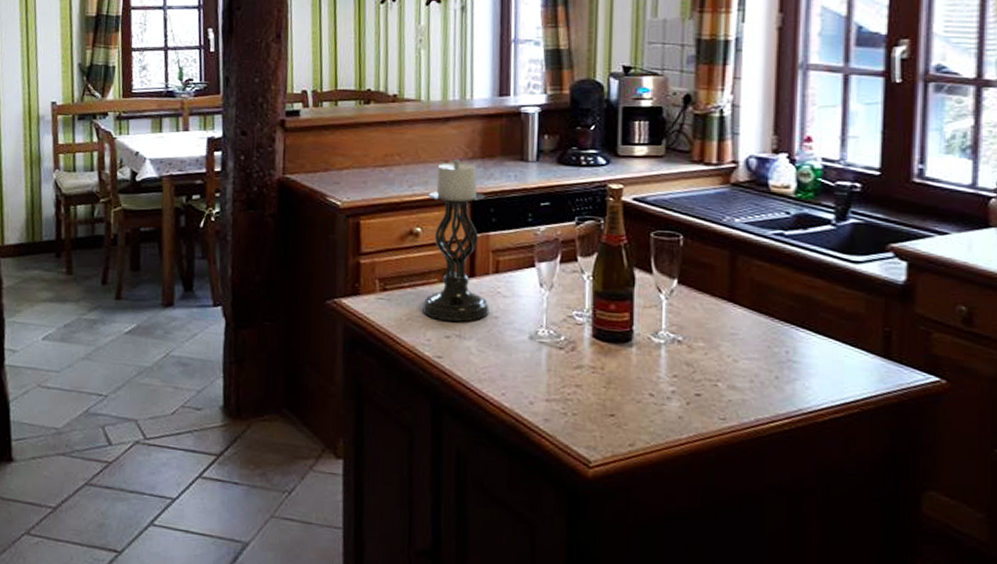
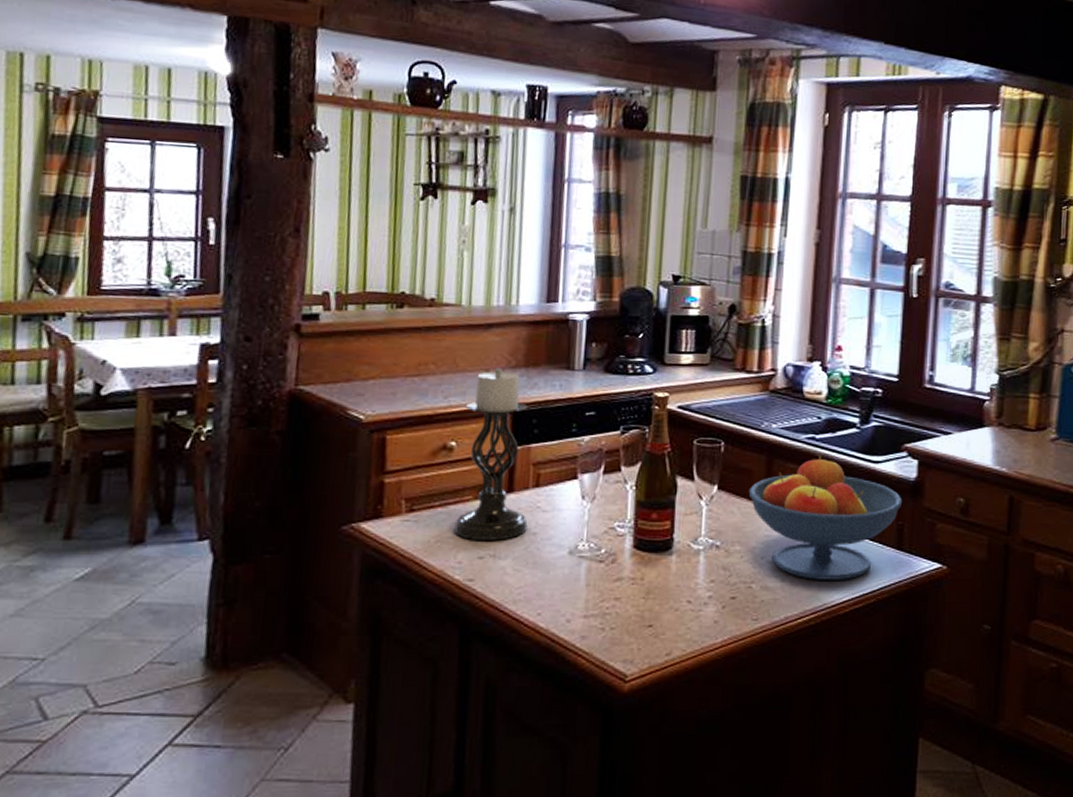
fruit bowl: none [711,252,890,386] -> present [748,455,903,580]

